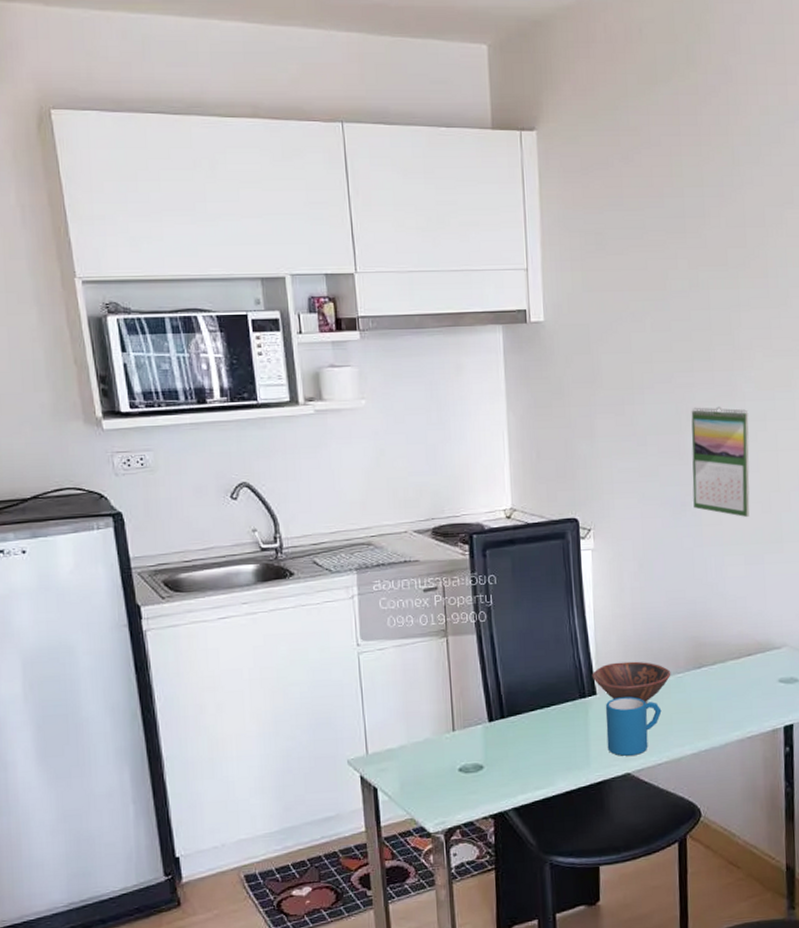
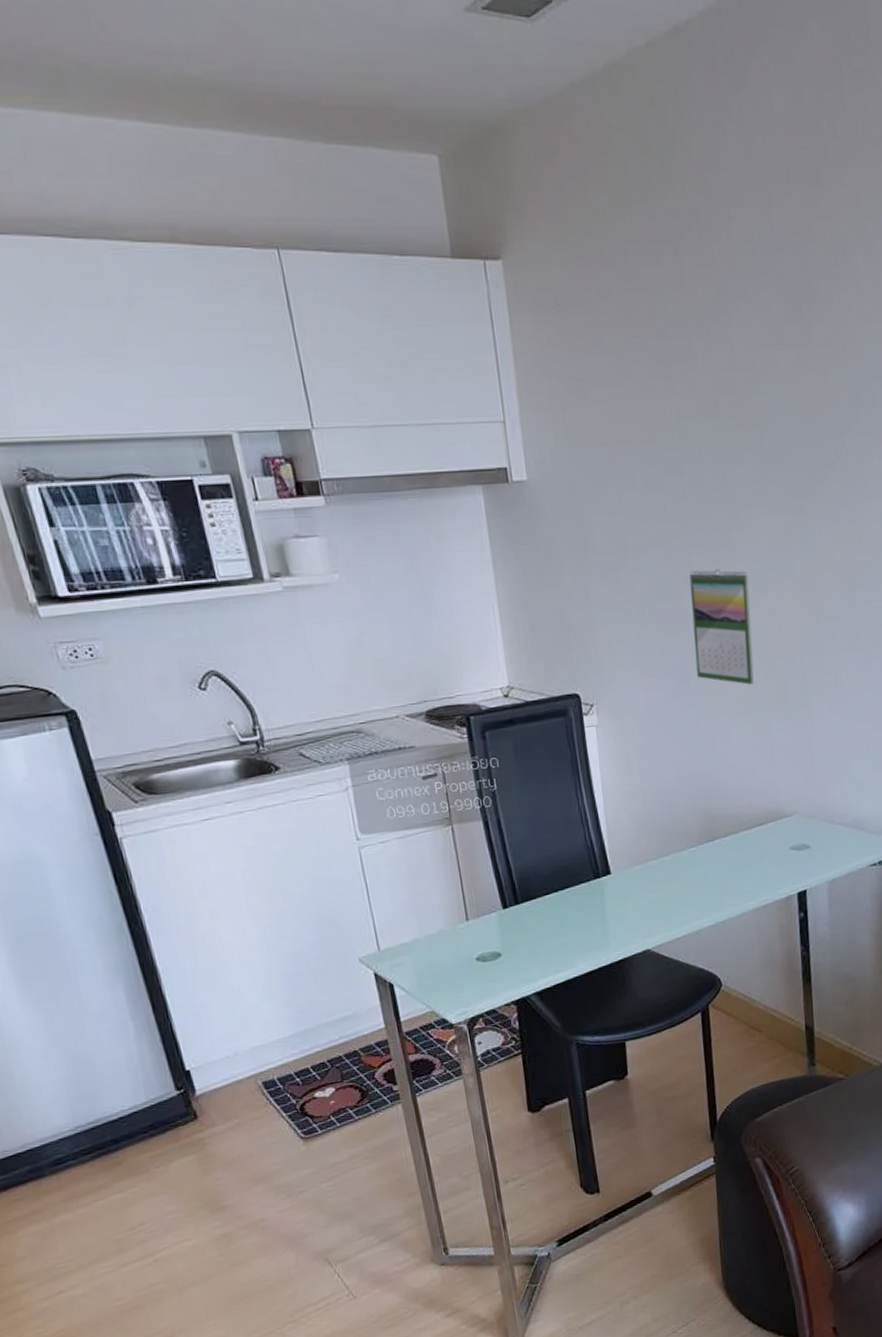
bowl: present [592,661,671,705] -> none [604,837,685,881]
mug: present [606,696,662,756] -> none [621,873,677,933]

